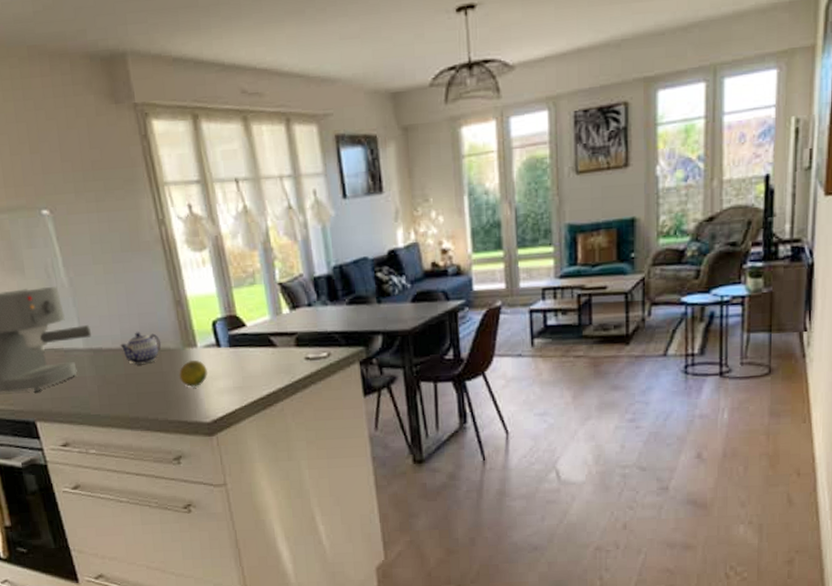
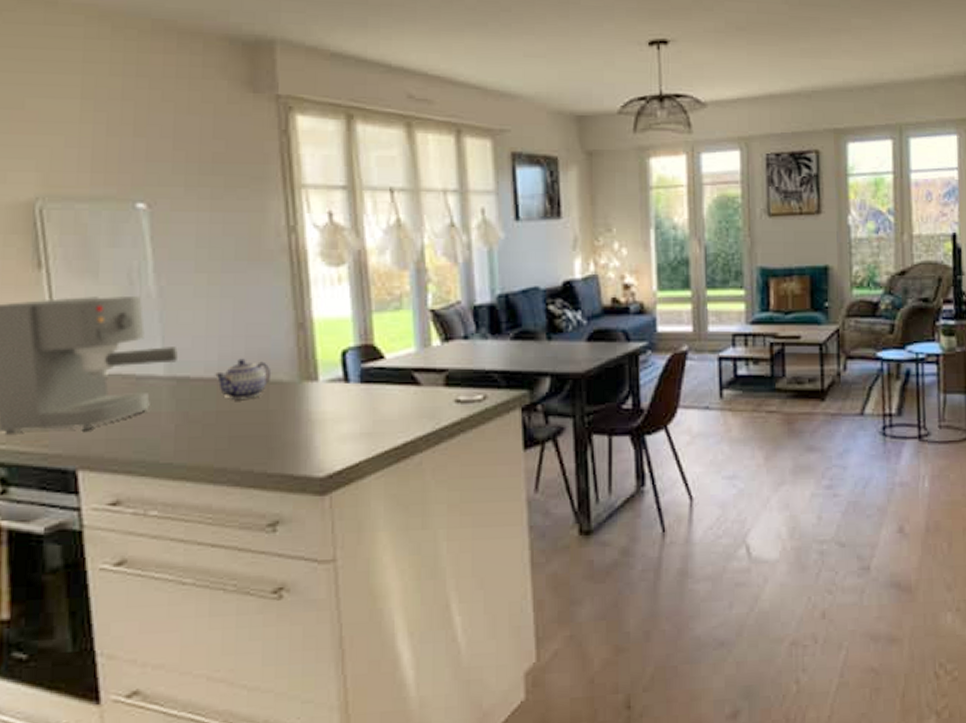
fruit: present [179,360,208,387] -> none [290,398,328,431]

